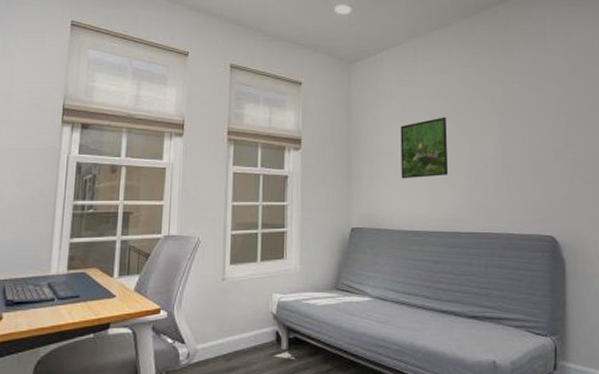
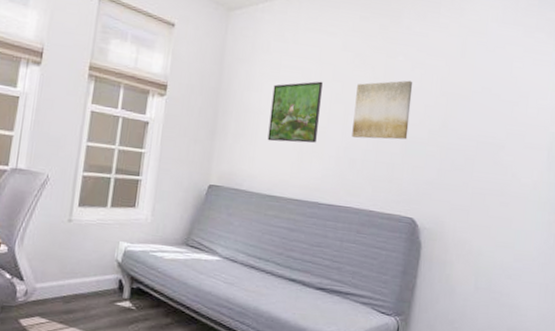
wall art: none [479,105,535,165] -> present [352,80,413,140]

